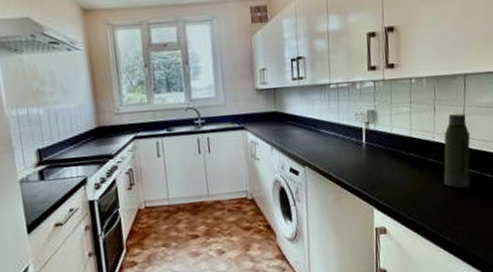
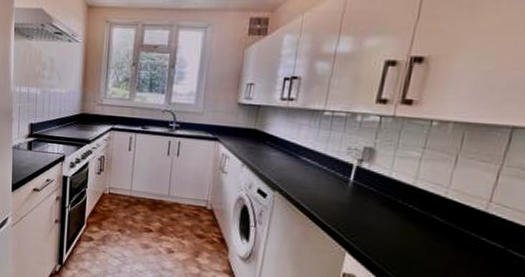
water bottle: present [443,113,471,188] -> none [446,171,502,260]

